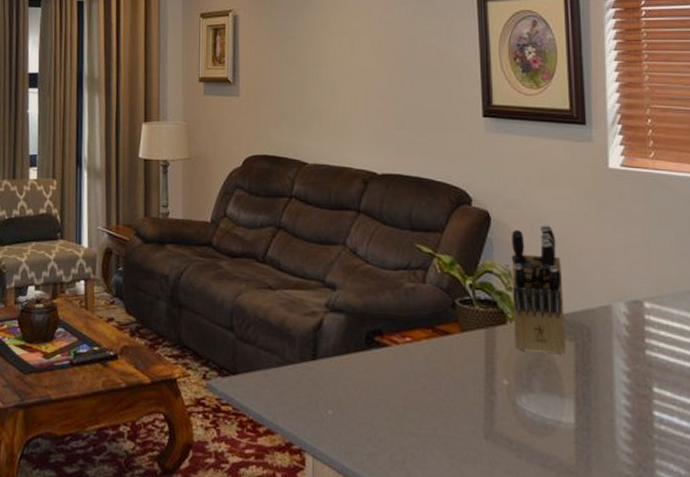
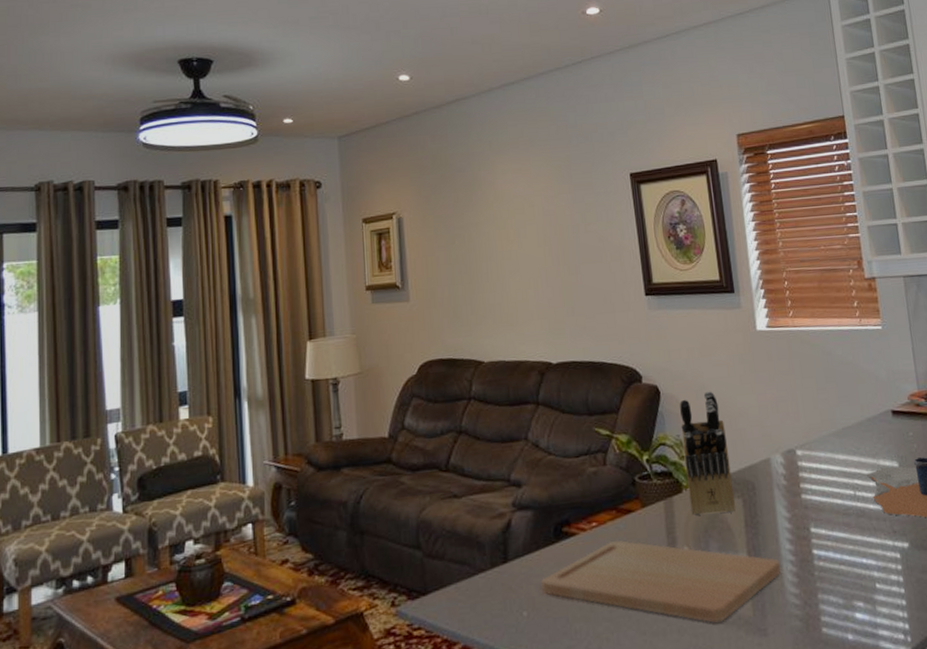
cutting board: none [349,358,612,464] -> present [542,540,781,623]

